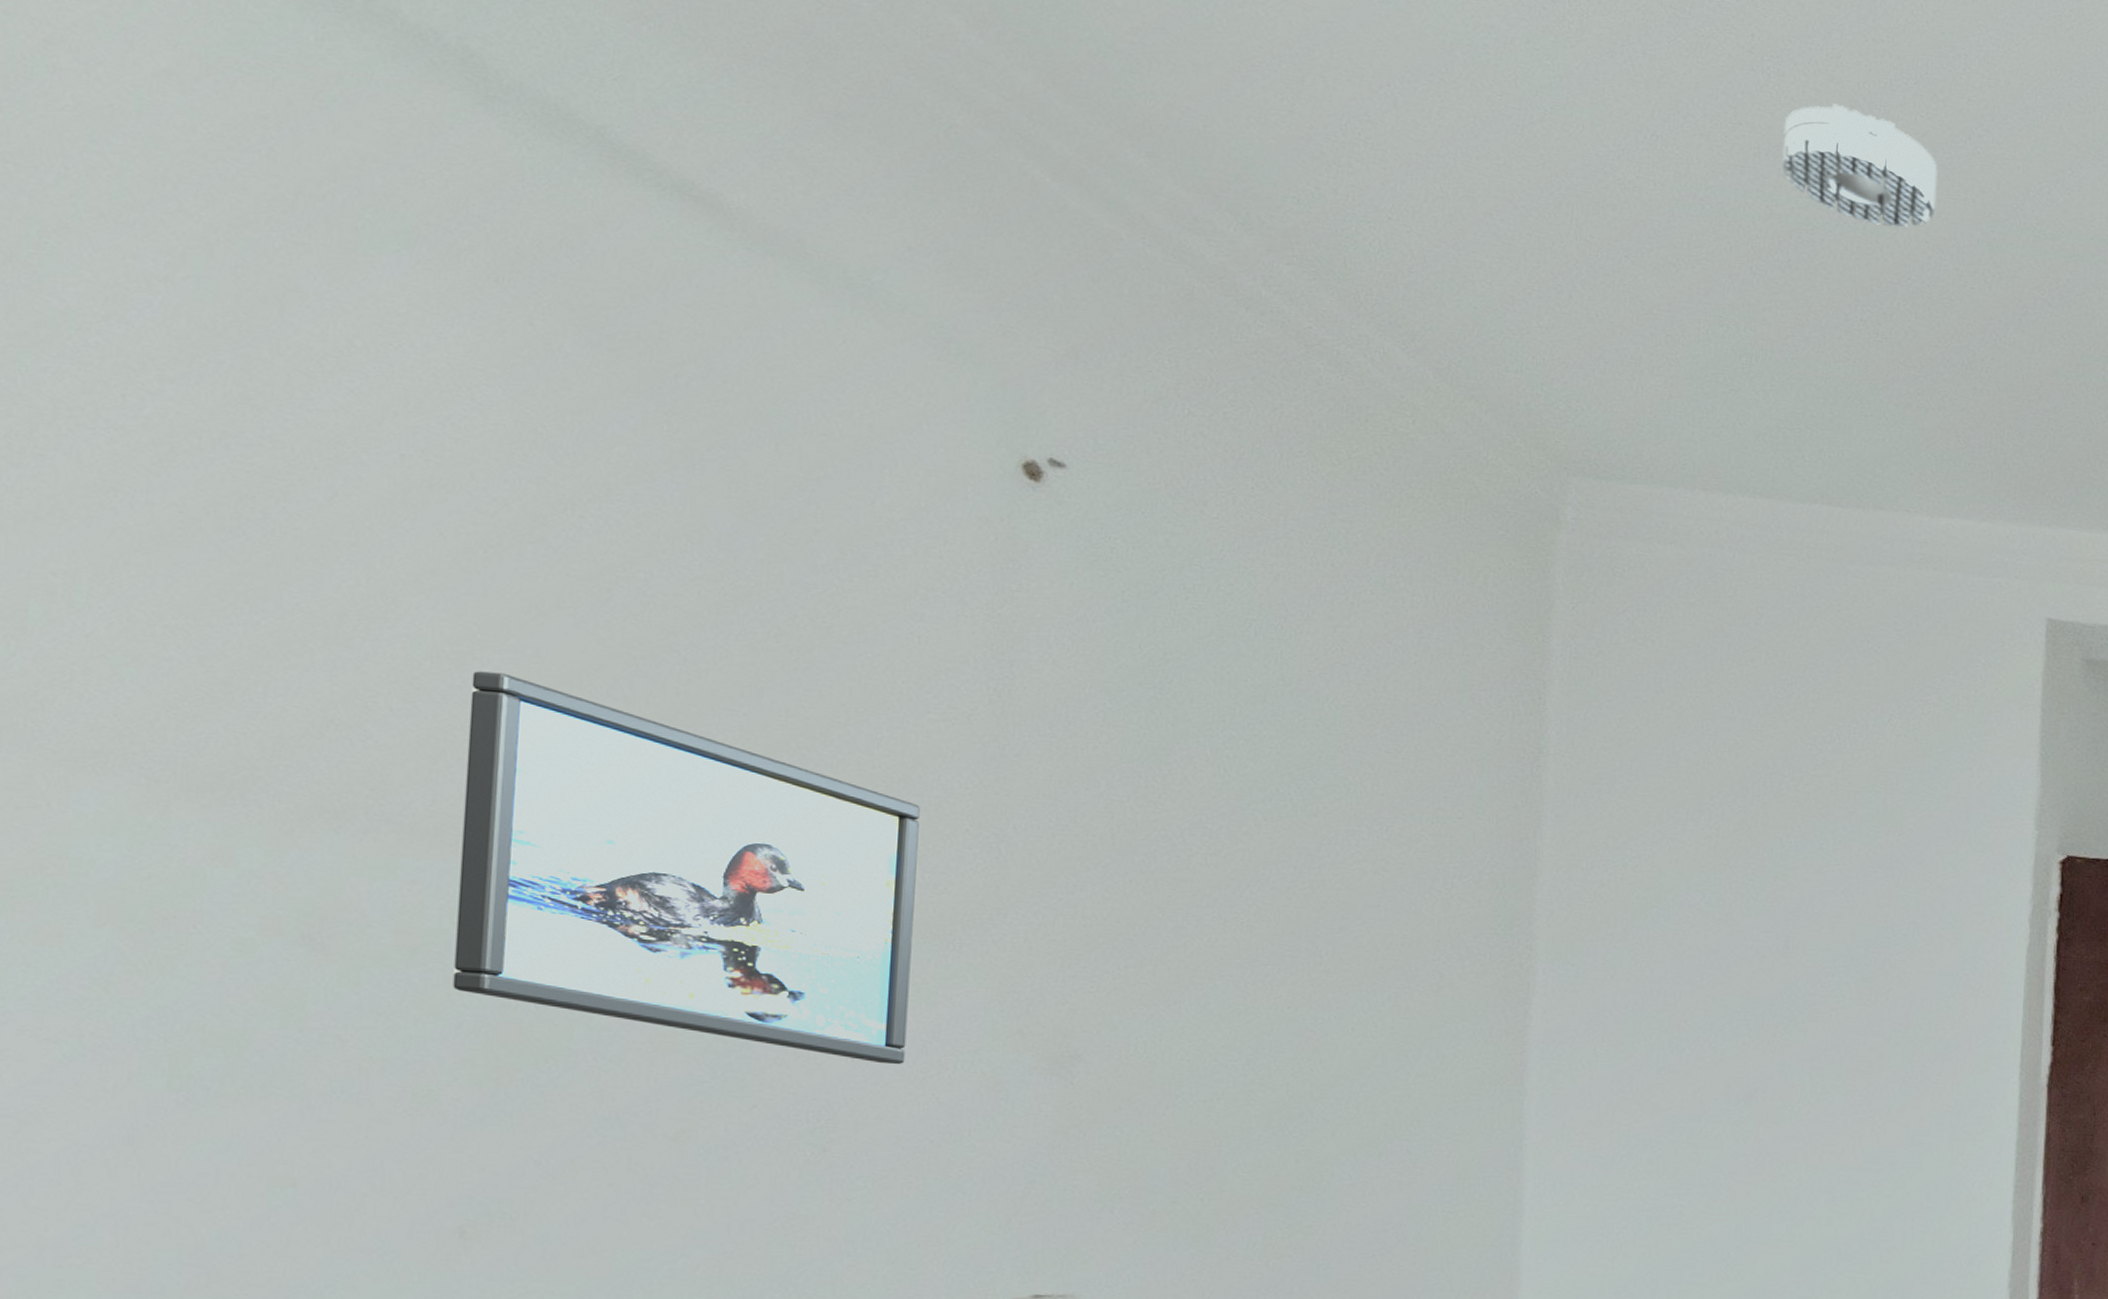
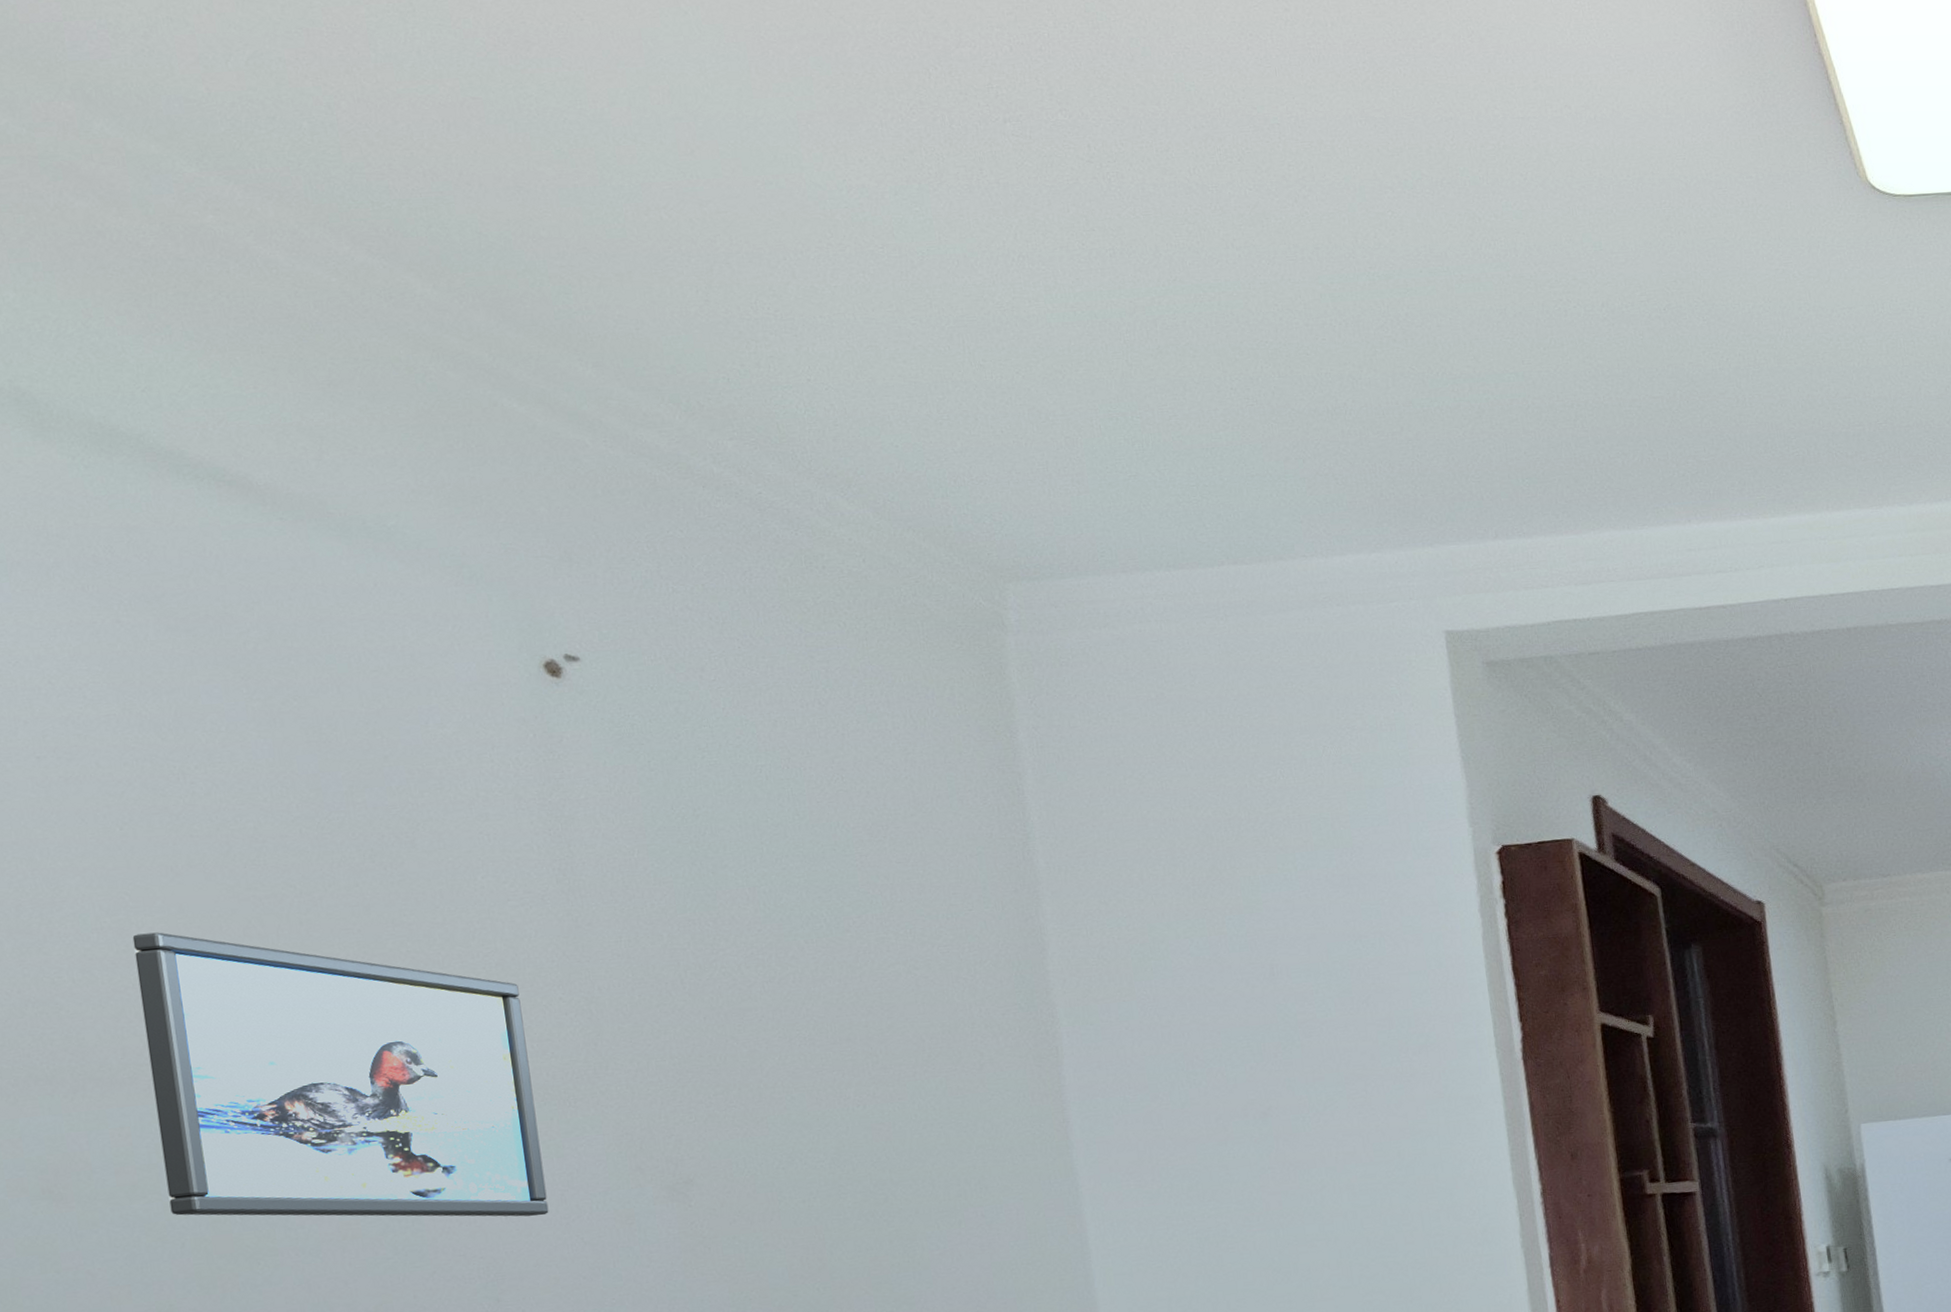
smoke detector: present [1782,103,1938,228] -> none [1131,193,1278,298]

